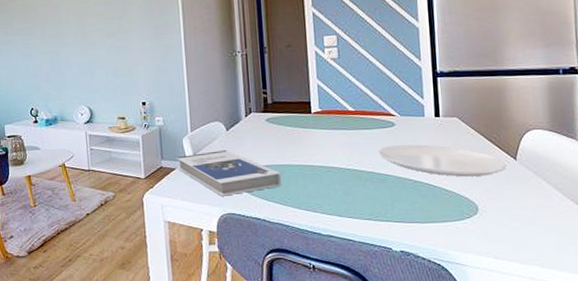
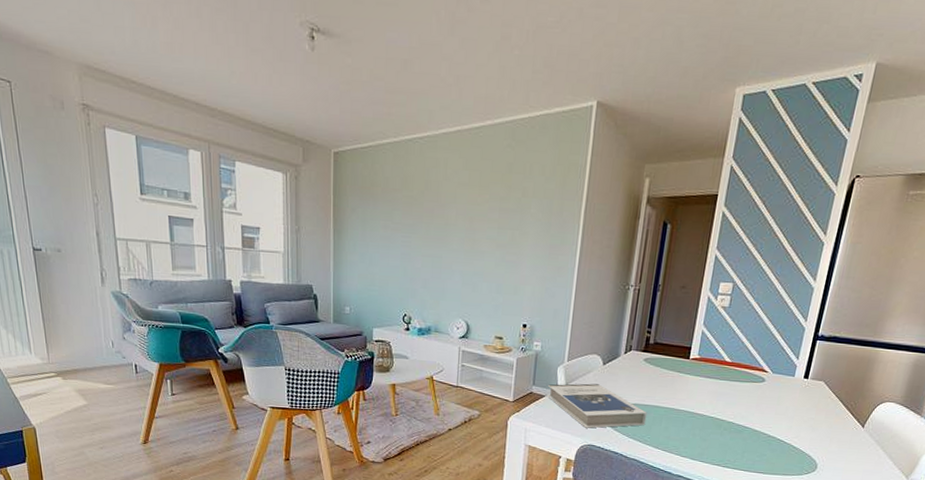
plate: present [379,144,508,177] -> none [743,400,855,439]

